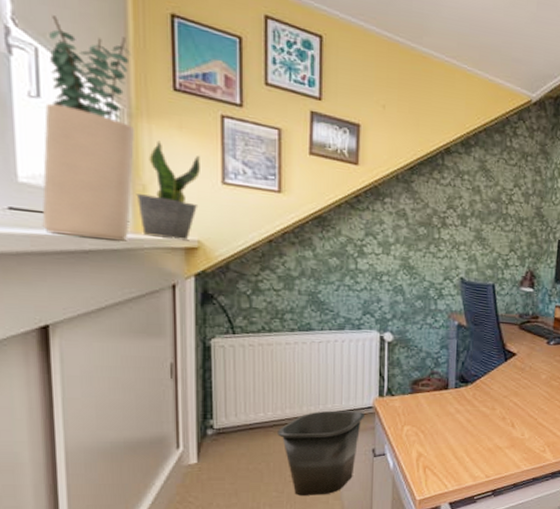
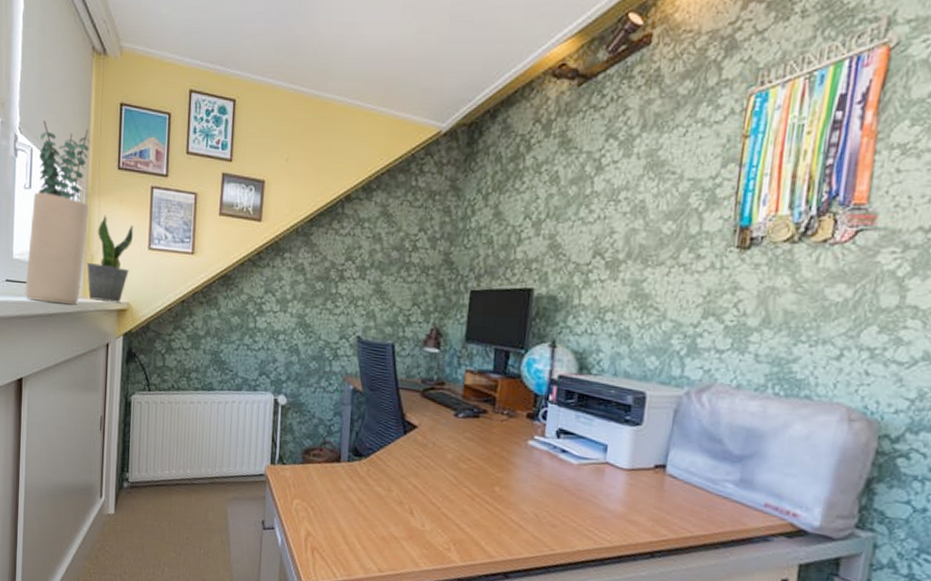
waste bin: present [277,410,364,496] -> none [179,474,256,564]

